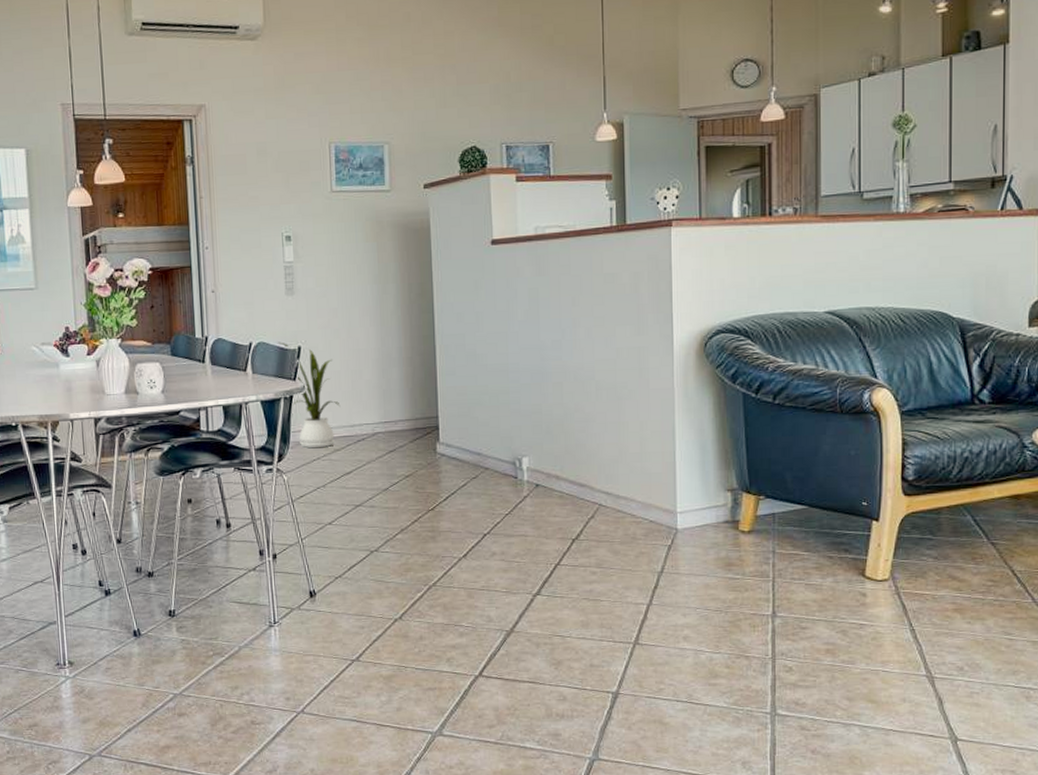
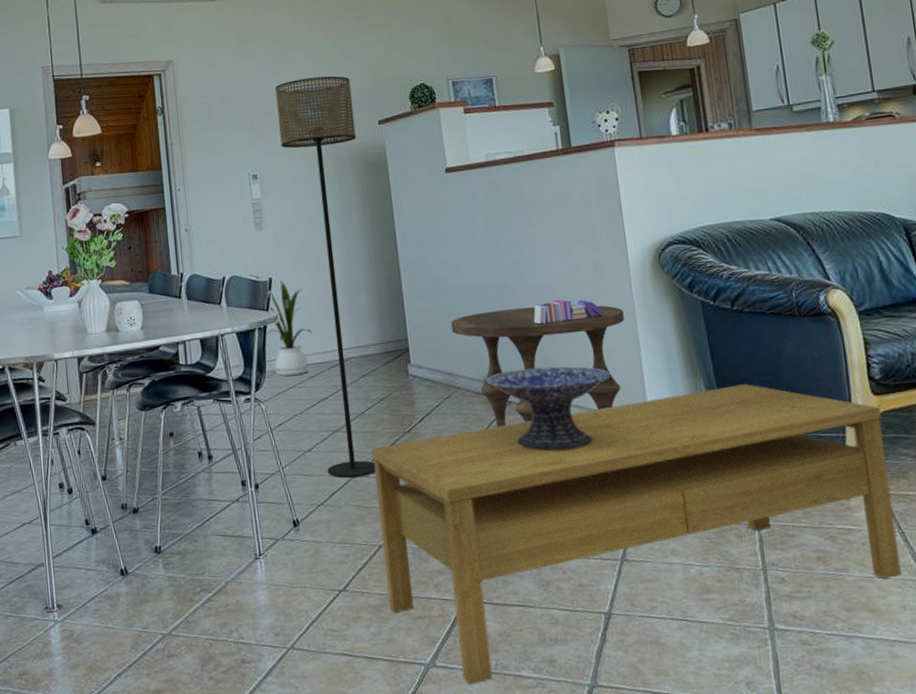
floor lamp: none [315,132,399,552] -> present [275,76,376,478]
coffee table: none [394,479,909,753] -> present [372,384,902,685]
side table: none [483,390,662,510] -> present [450,305,624,428]
decorative bowl: none [516,451,643,535] -> present [486,366,611,450]
books: none [569,384,643,409] -> present [533,299,605,324]

